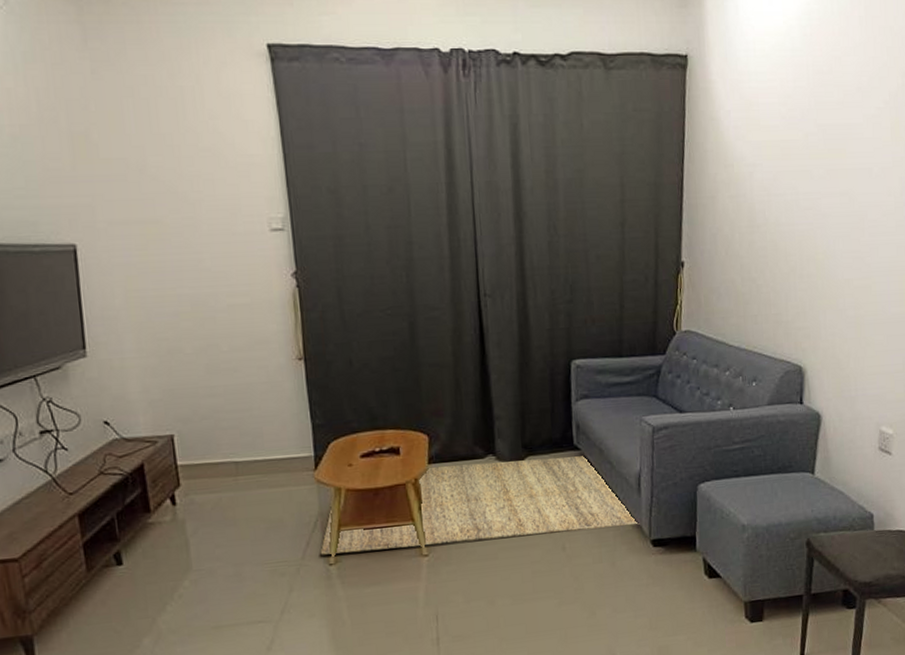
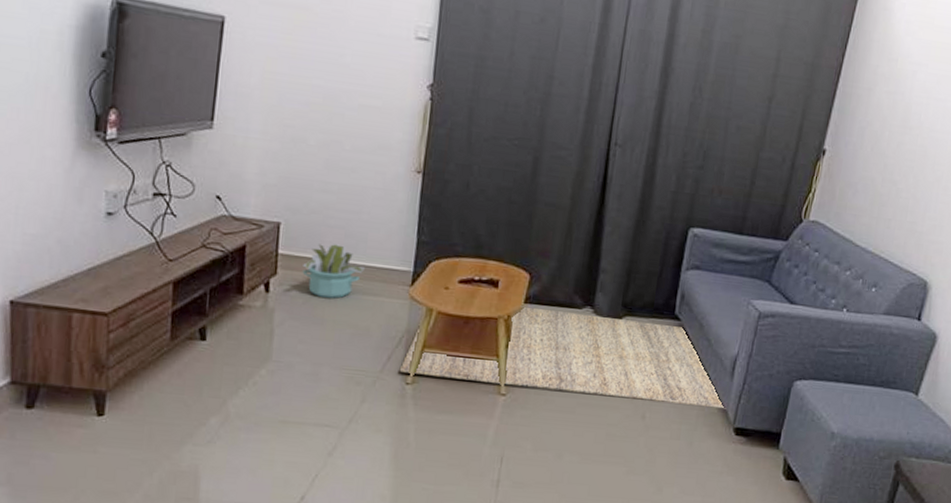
decorative plant: none [204,444,266,499] -> present [302,244,365,299]

